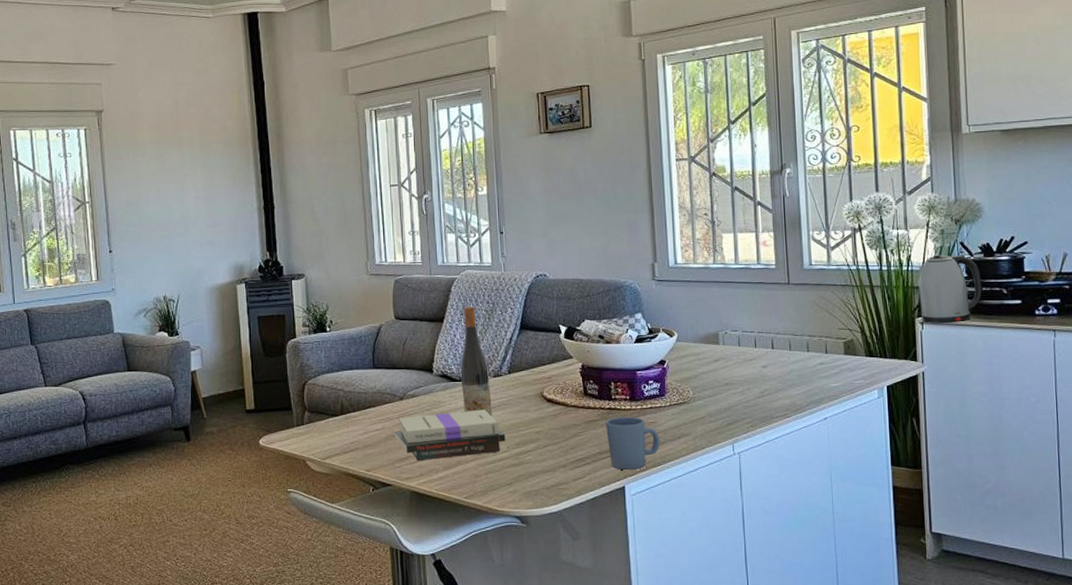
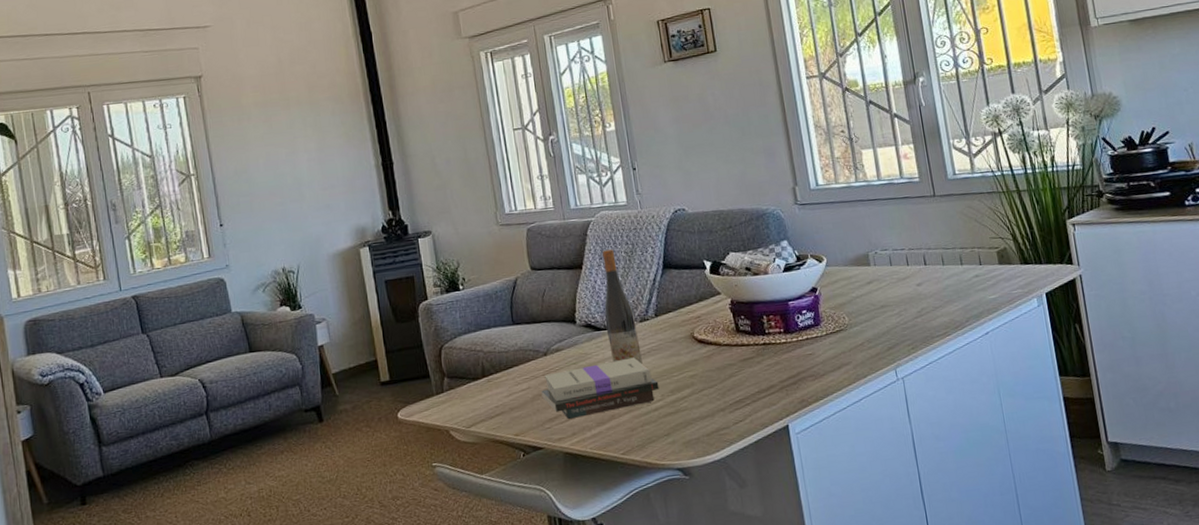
mug: present [606,416,661,471] -> none [762,350,821,408]
kettle: present [918,254,982,324] -> none [1063,150,1130,224]

